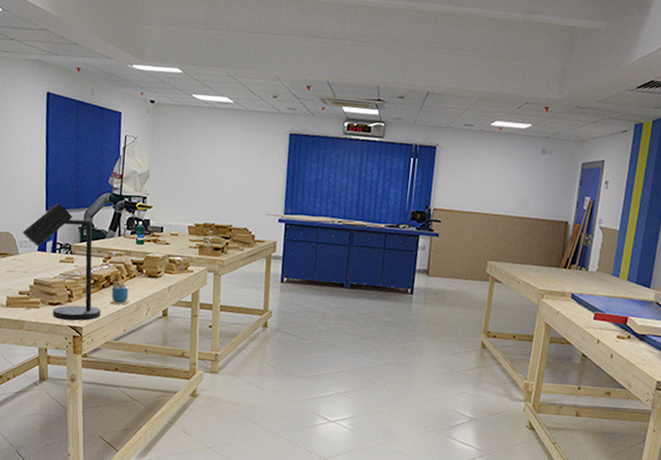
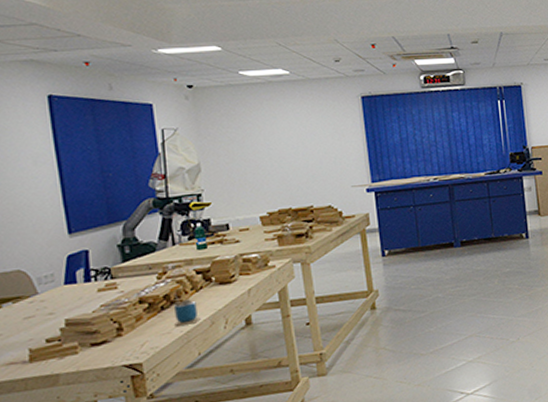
desk lamp: present [22,203,101,321] -> none [38,221,165,361]

